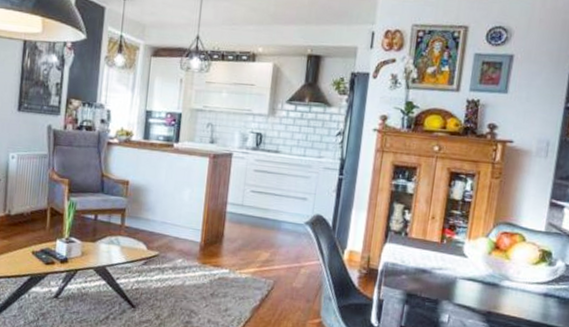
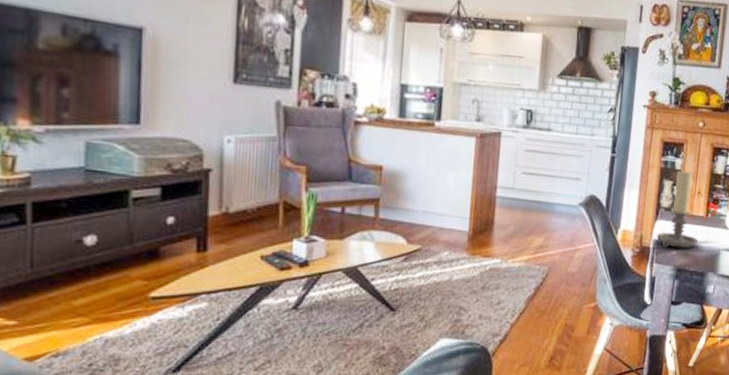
candle holder: none [385,194,432,274] -> present [656,170,699,248]

